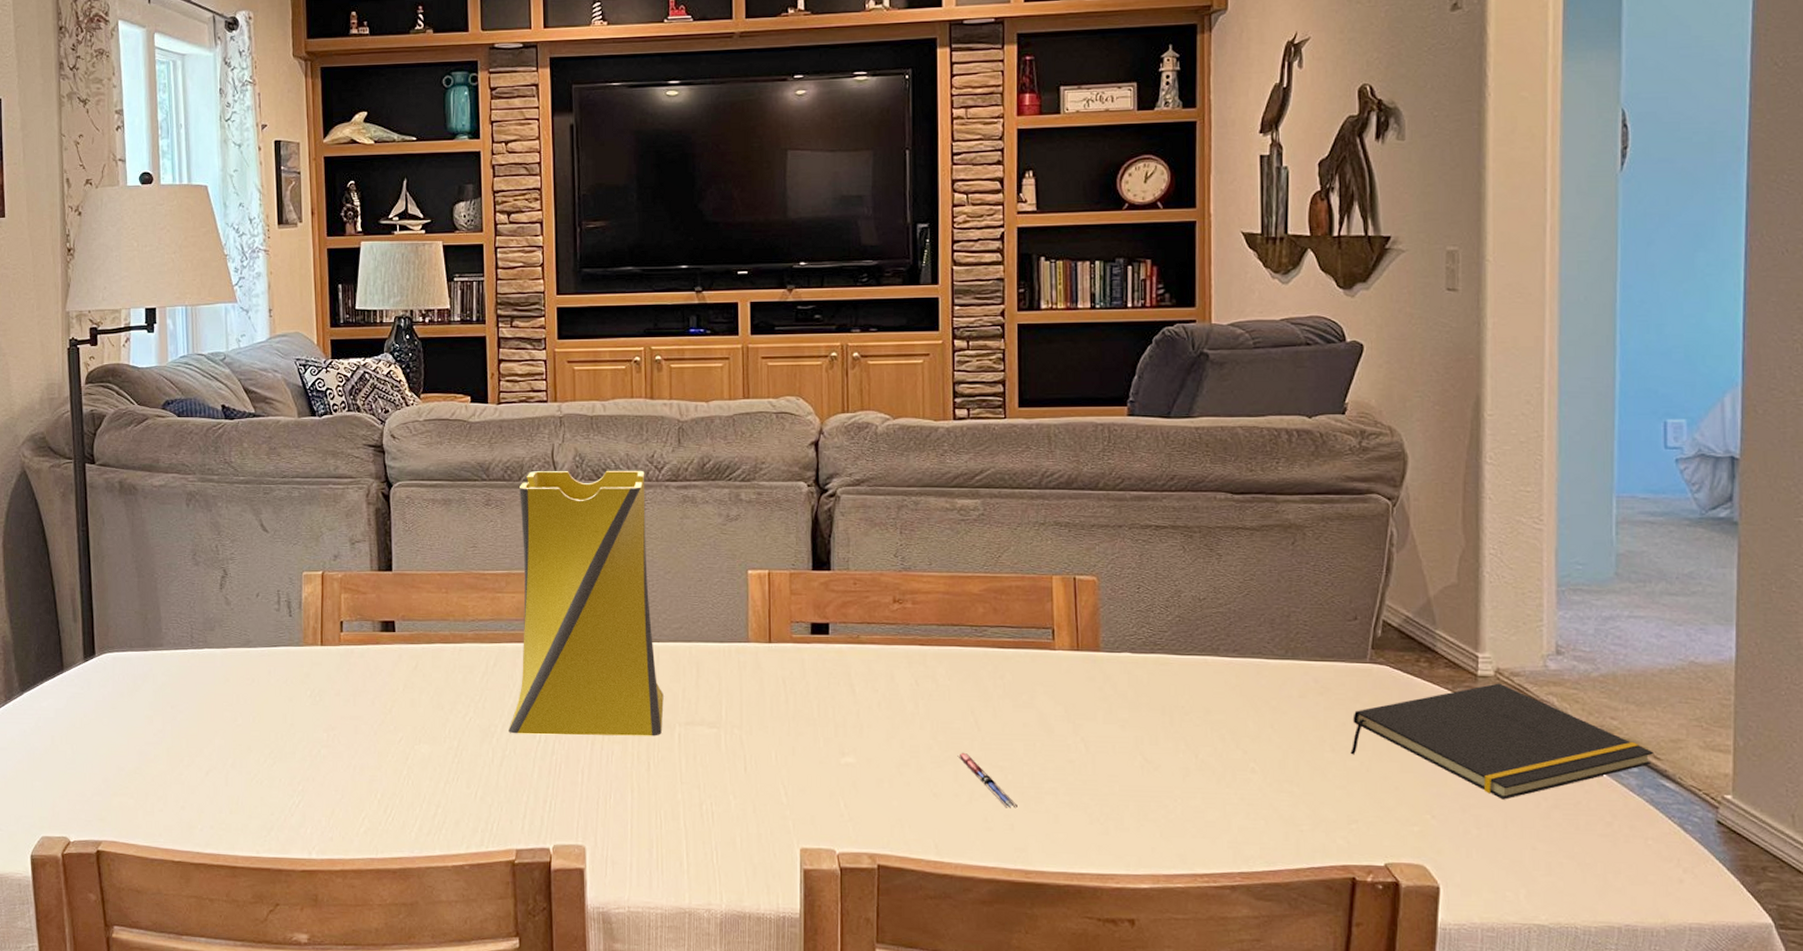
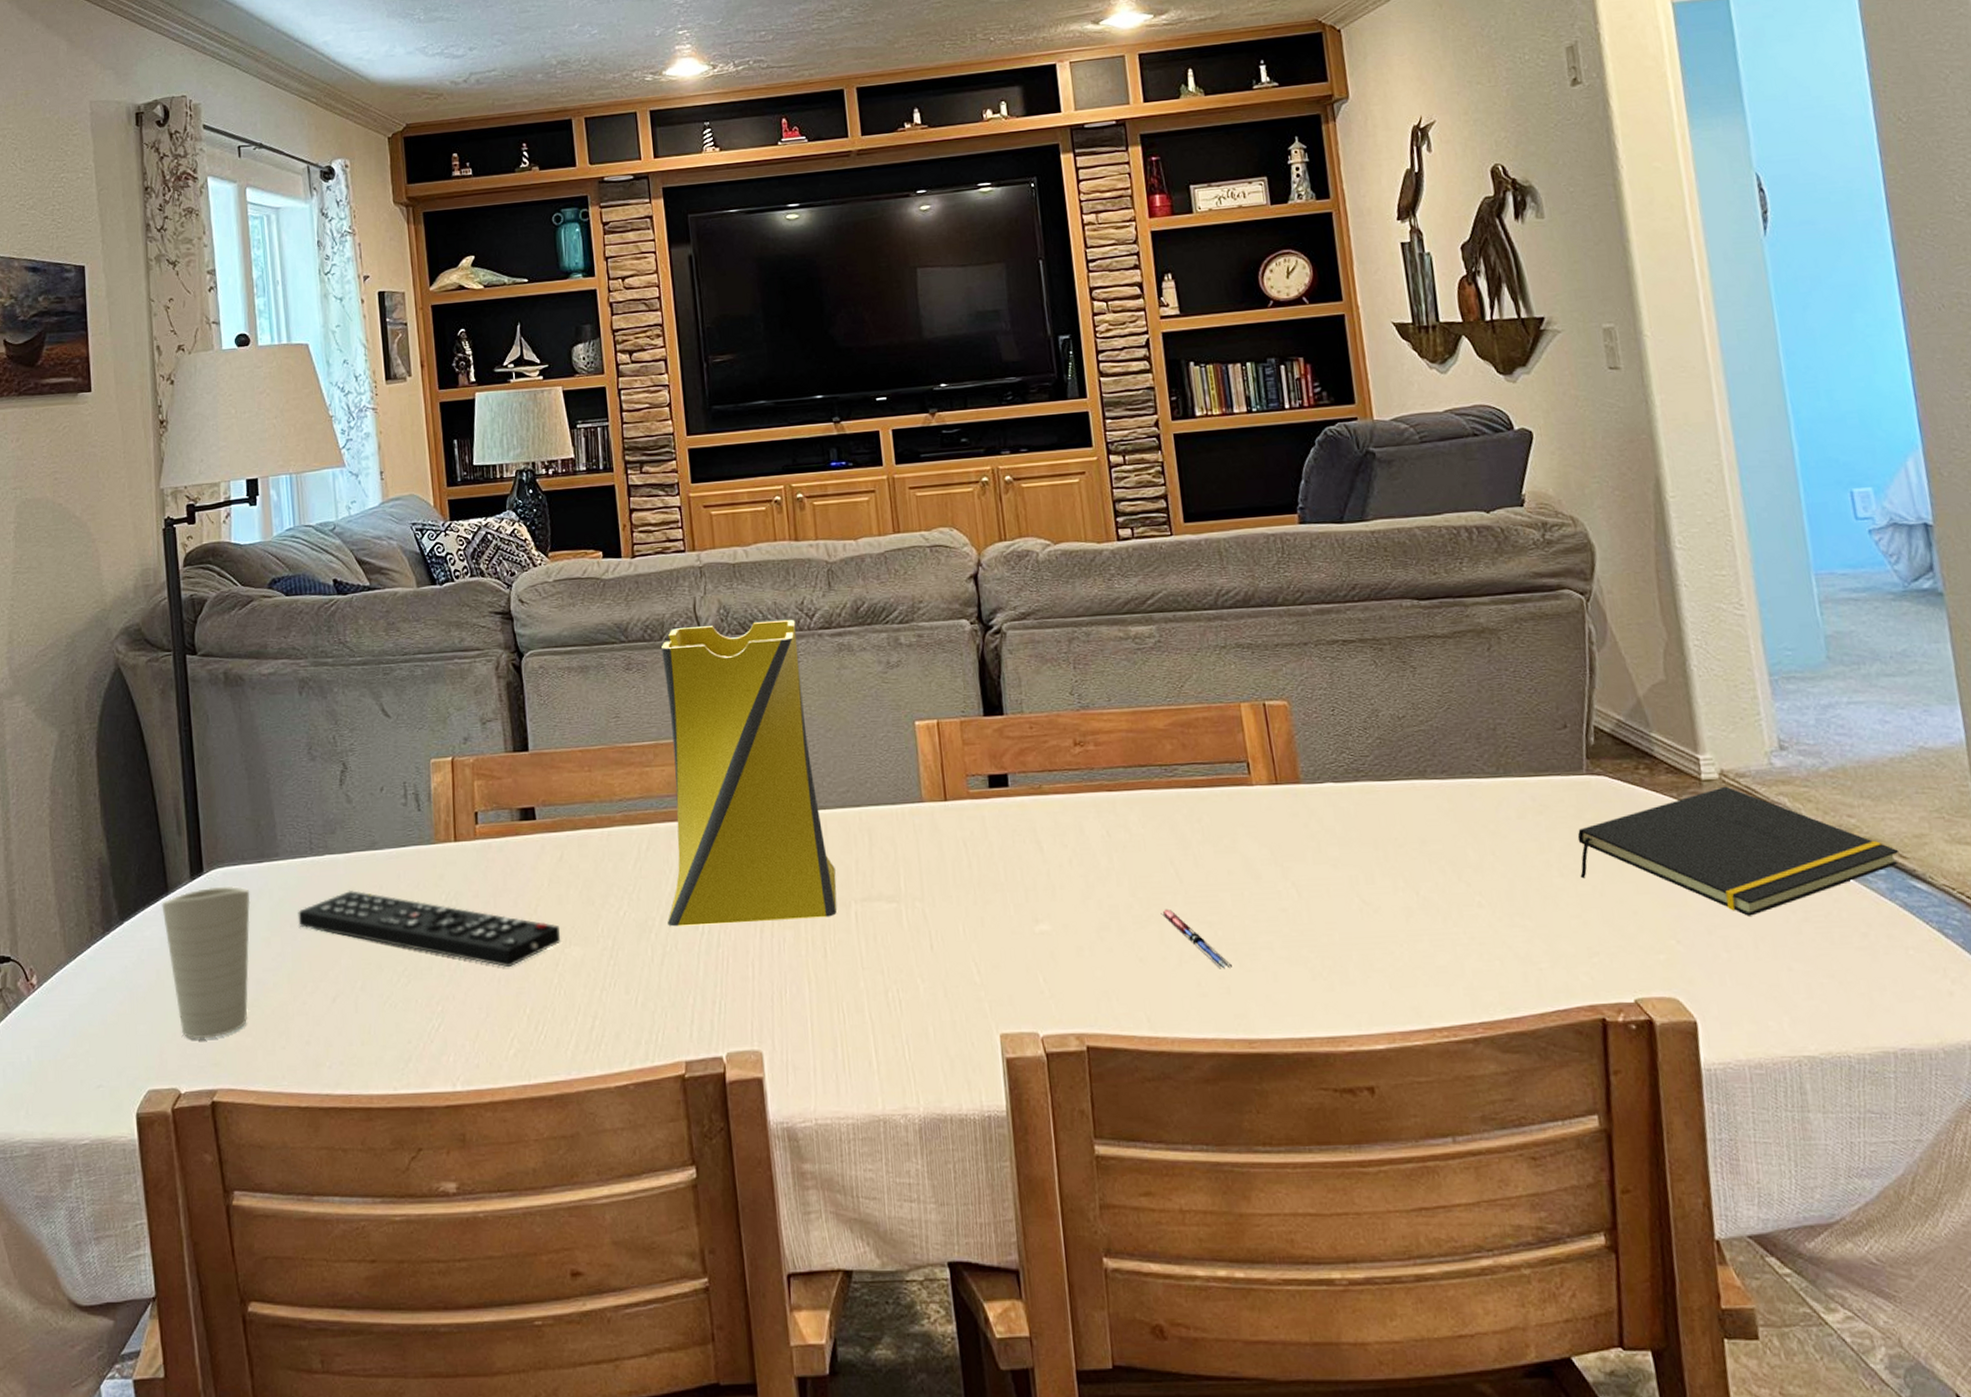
cup: none [57,668,136,797] -> present [162,885,251,1039]
remote control: none [178,680,412,757] -> present [298,889,561,967]

